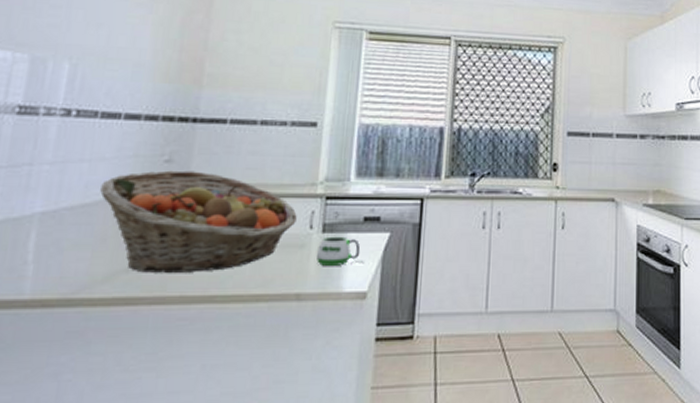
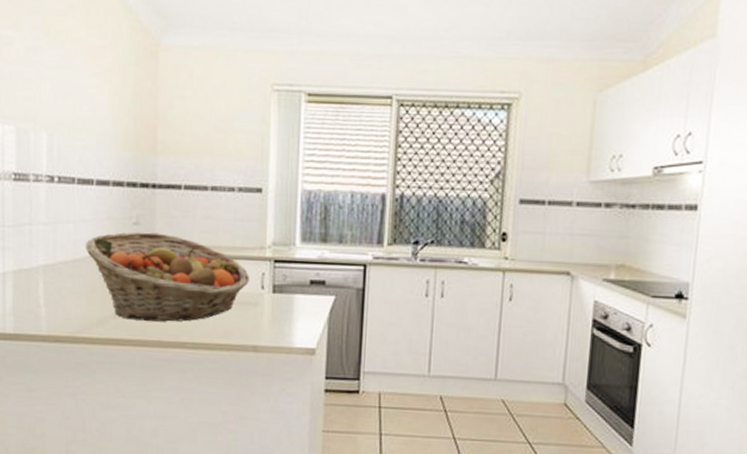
mug: present [317,236,366,266] -> none [269,297,313,324]

